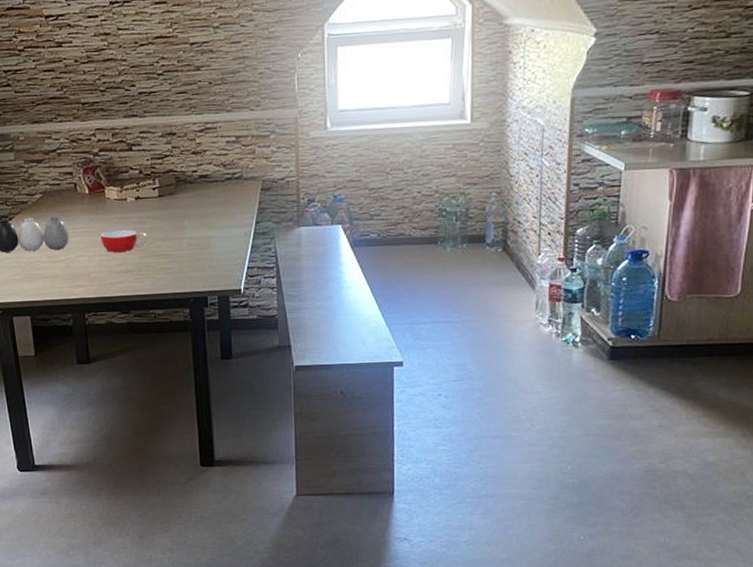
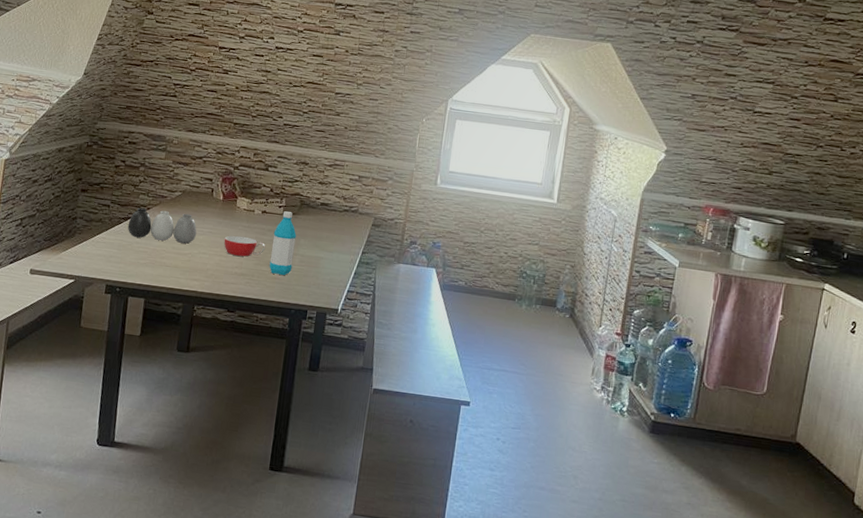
water bottle: none [153,192,181,265] -> present [269,211,296,276]

